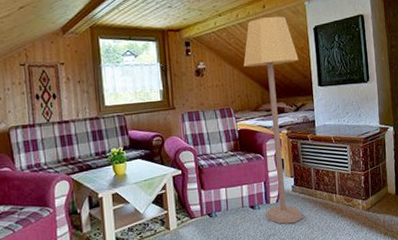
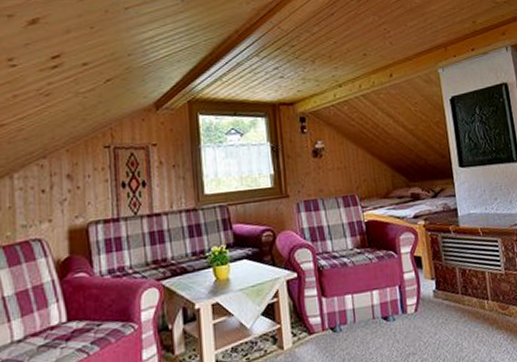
lamp: present [244,16,304,224] -> none [369,86,450,340]

